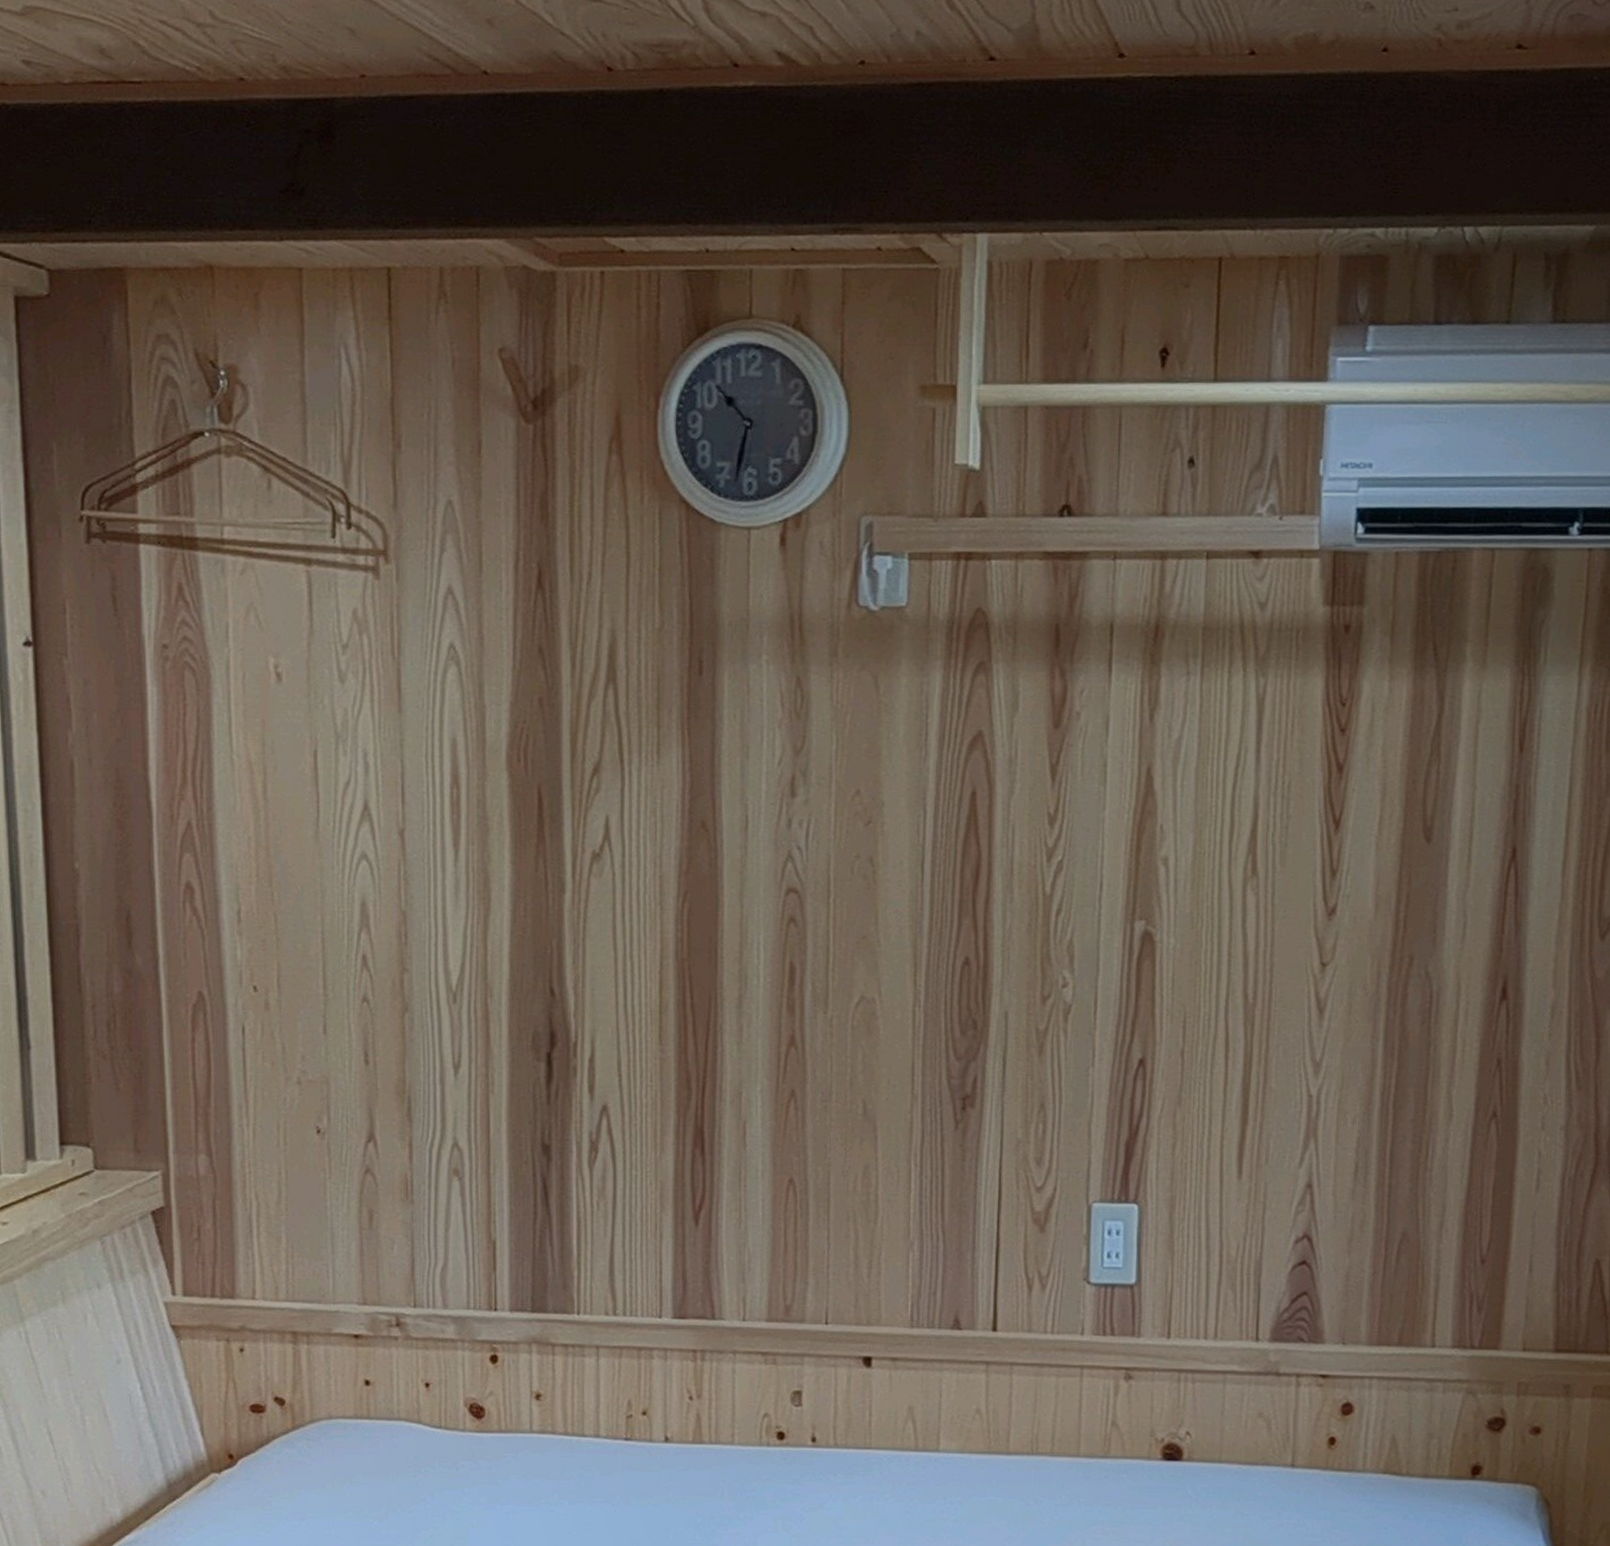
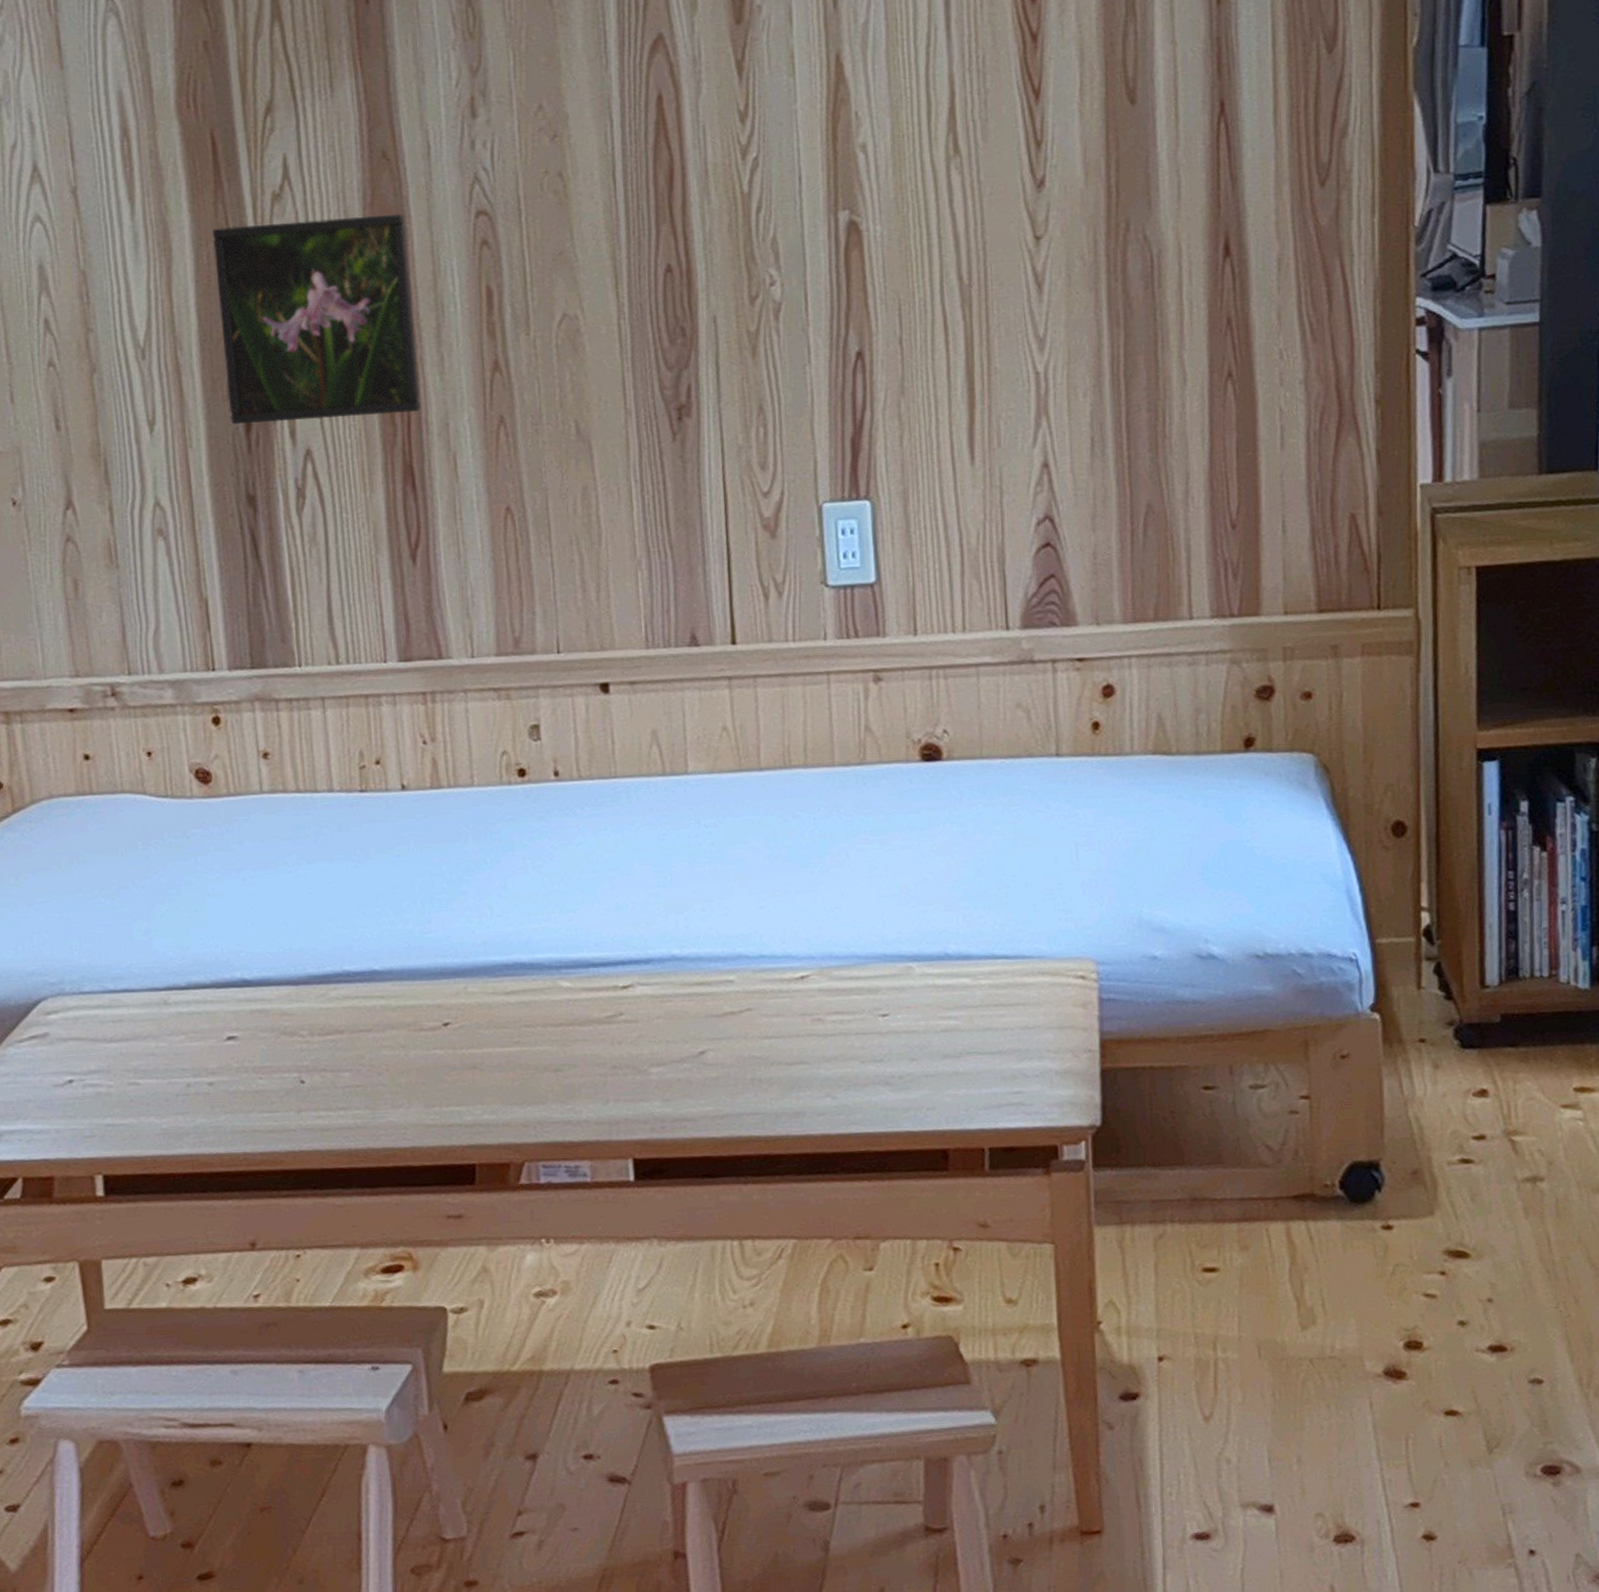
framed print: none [530,881,718,1078] -> present [212,213,422,424]

